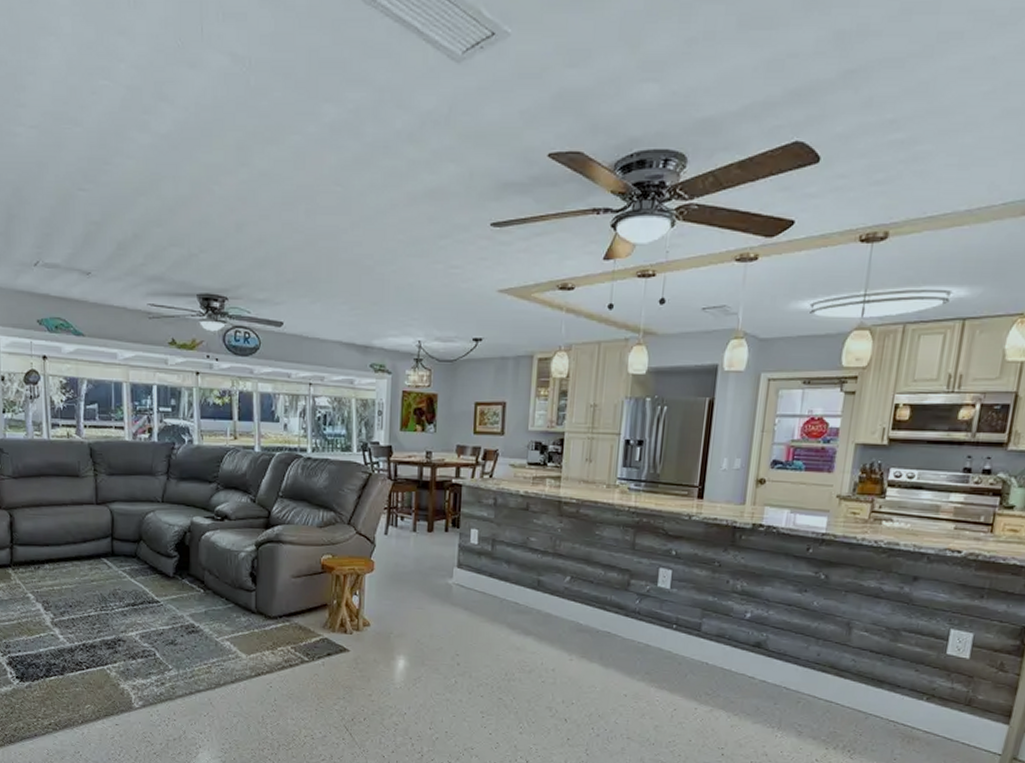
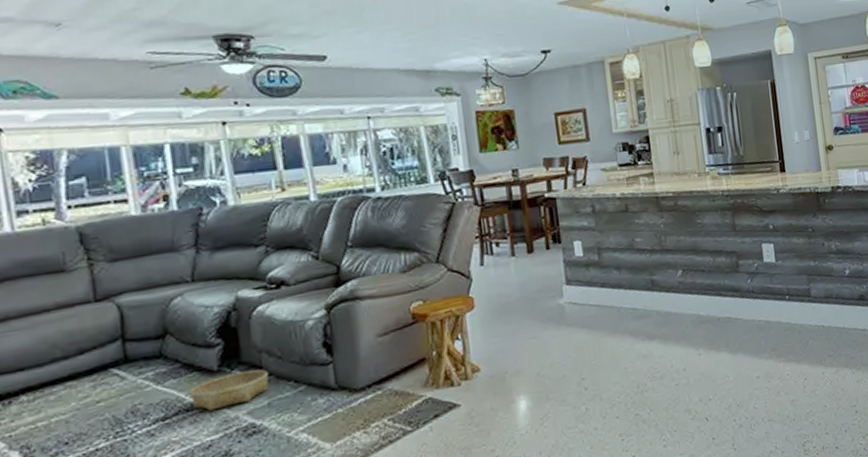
basket: none [151,581,208,607] -> present [188,369,269,411]

